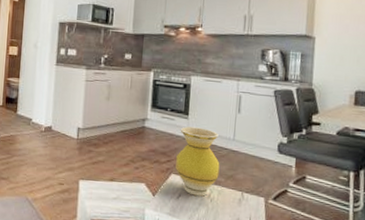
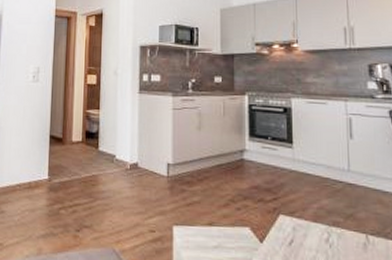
vase: present [175,126,220,197] -> none [284,157,336,241]

